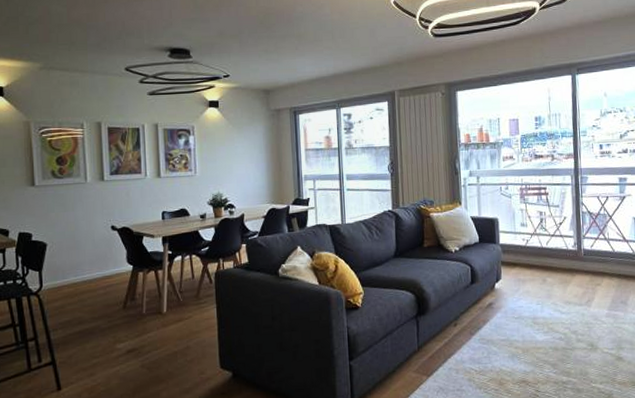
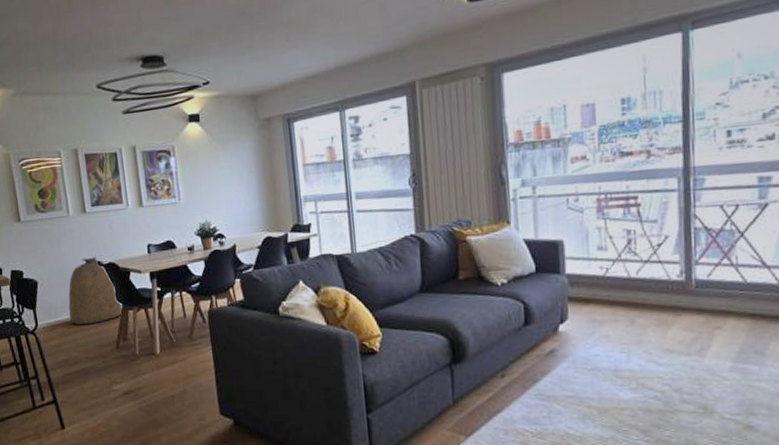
bag: none [77,221,133,286] -> present [68,257,123,325]

